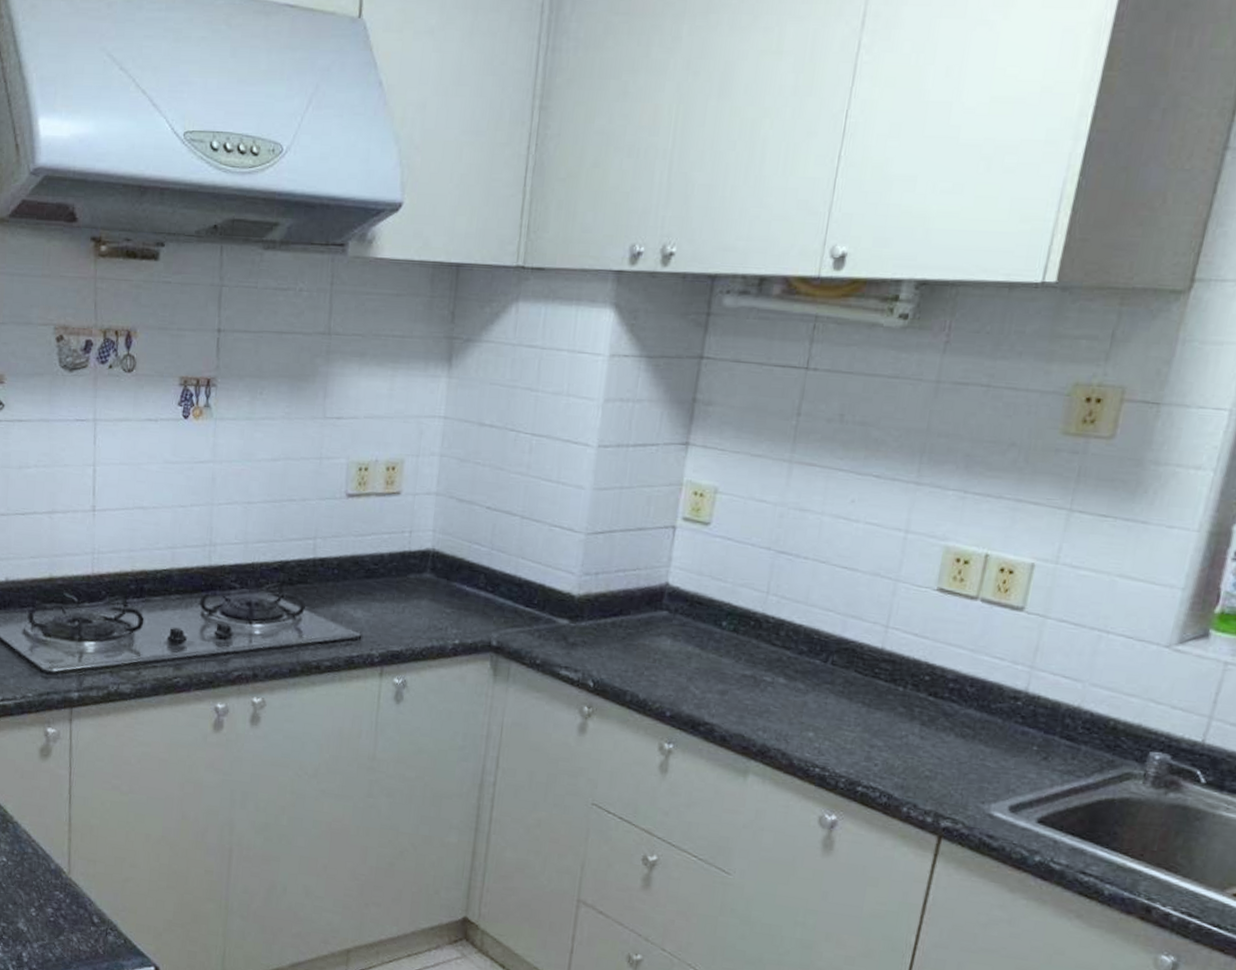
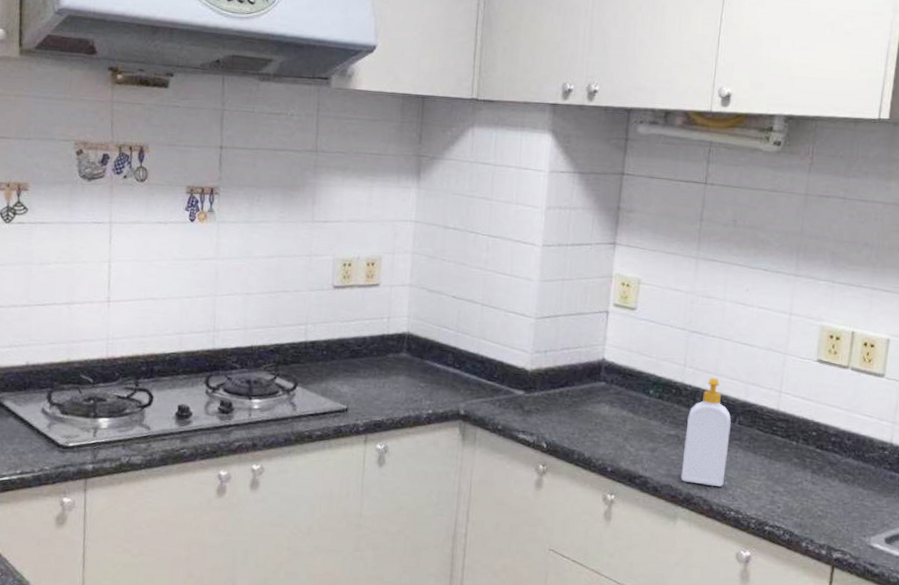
soap bottle: none [755,608,823,738] -> present [681,378,731,487]

